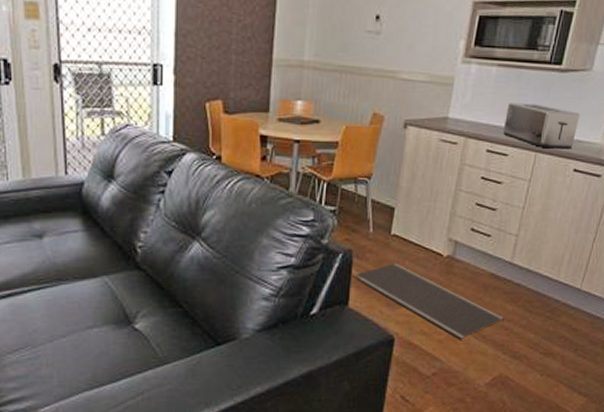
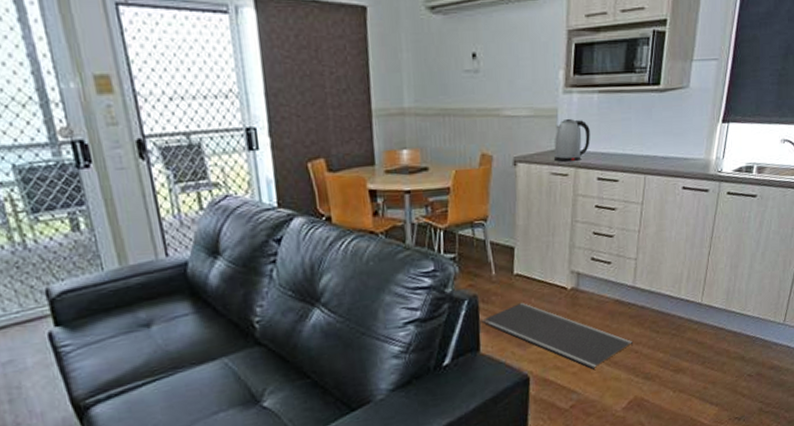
kettle: none [445,88,485,132] -> present [554,118,590,163]
toaster: present [503,103,581,149] -> none [611,126,683,170]

